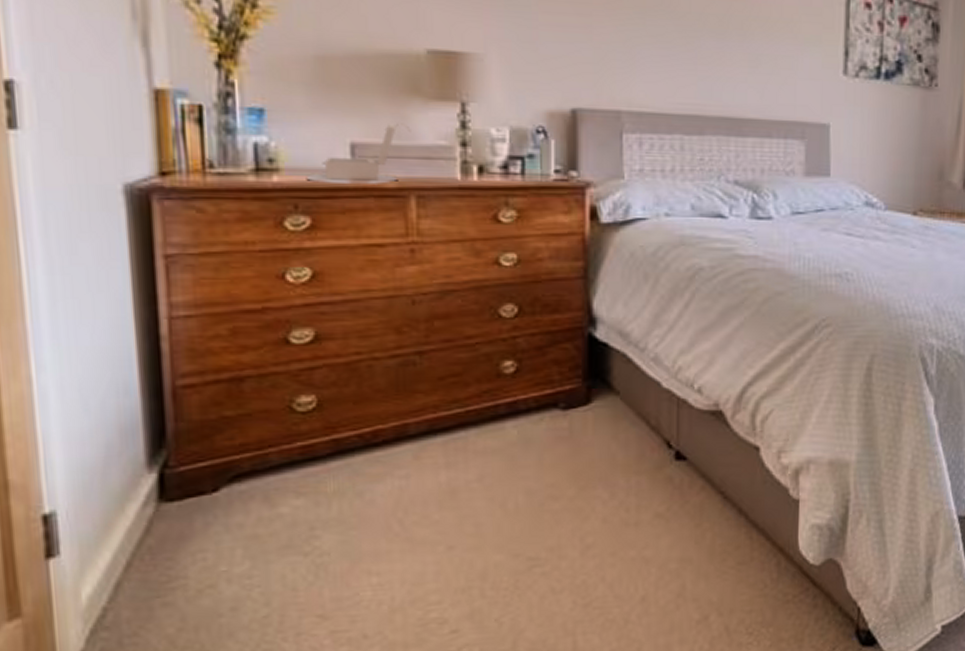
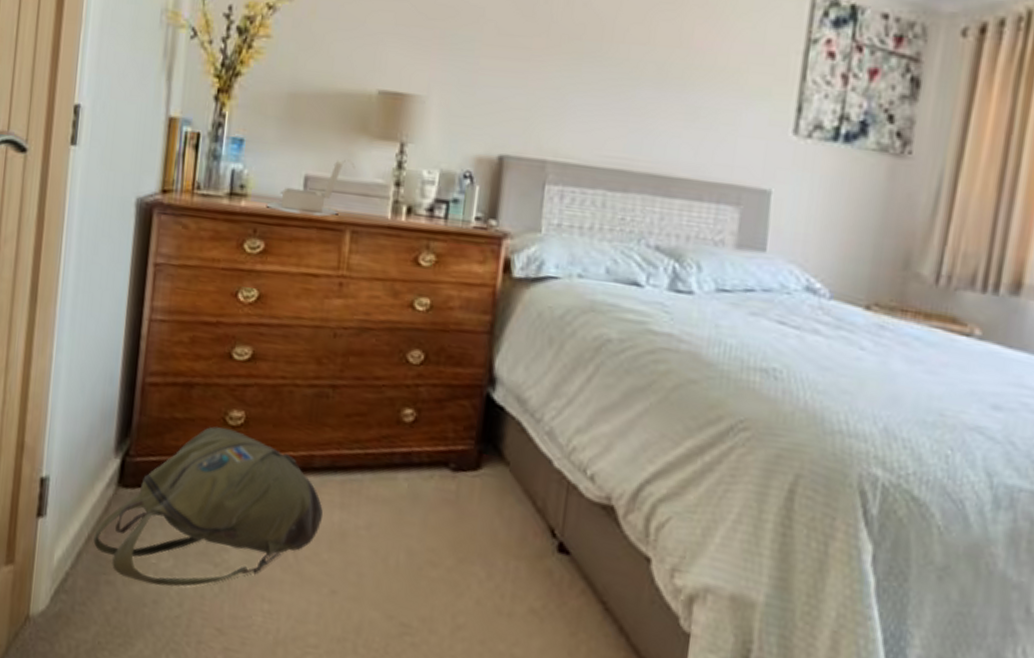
backpack: none [135,416,427,594] -> present [93,426,323,587]

